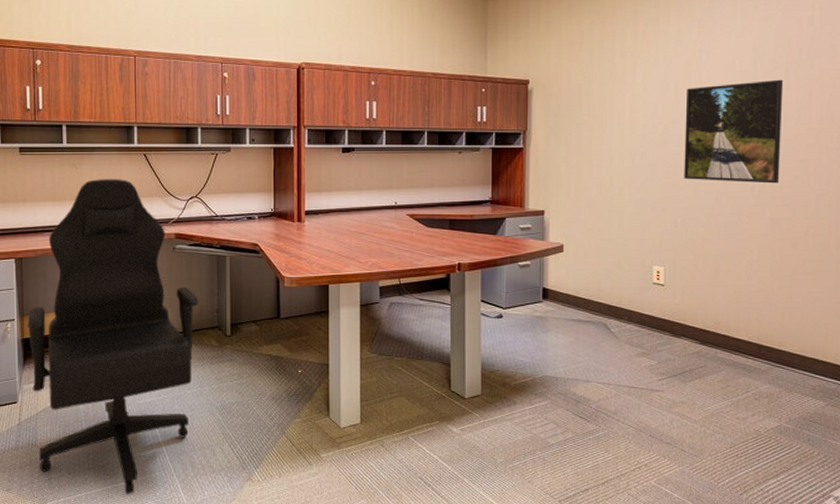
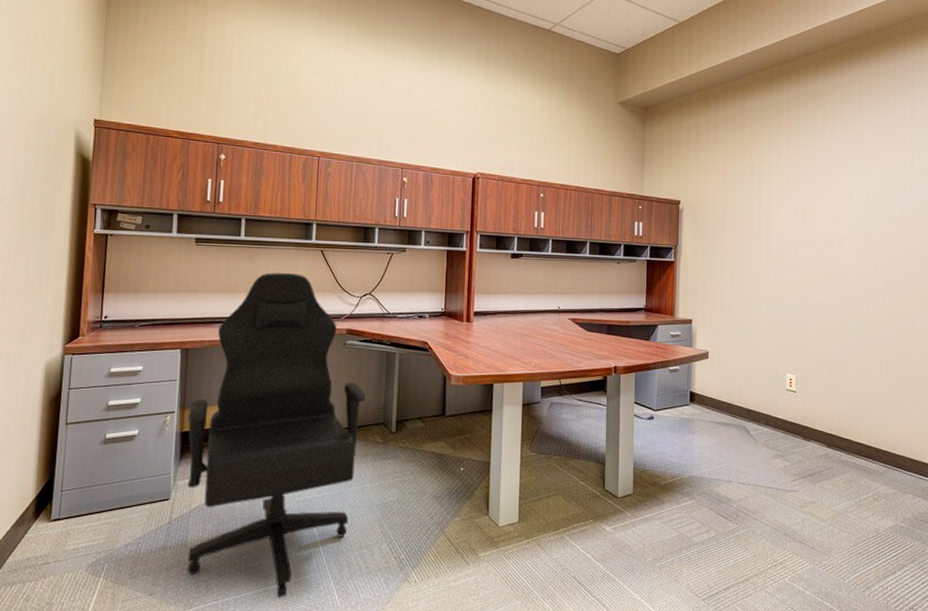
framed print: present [684,79,784,184] -> none [812,212,892,303]

